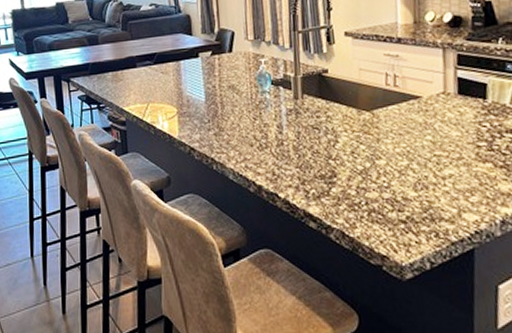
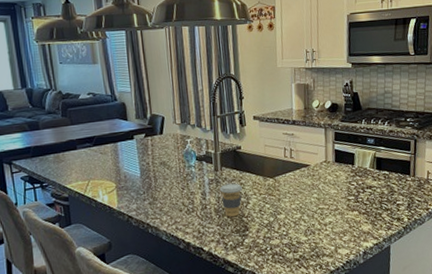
coffee cup: none [299,115,329,159] -> present [219,183,242,218]

